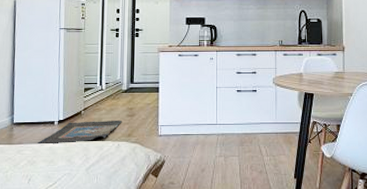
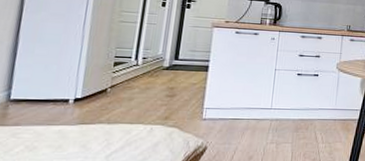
rug: present [37,120,122,146] -> none [41,100,159,128]

